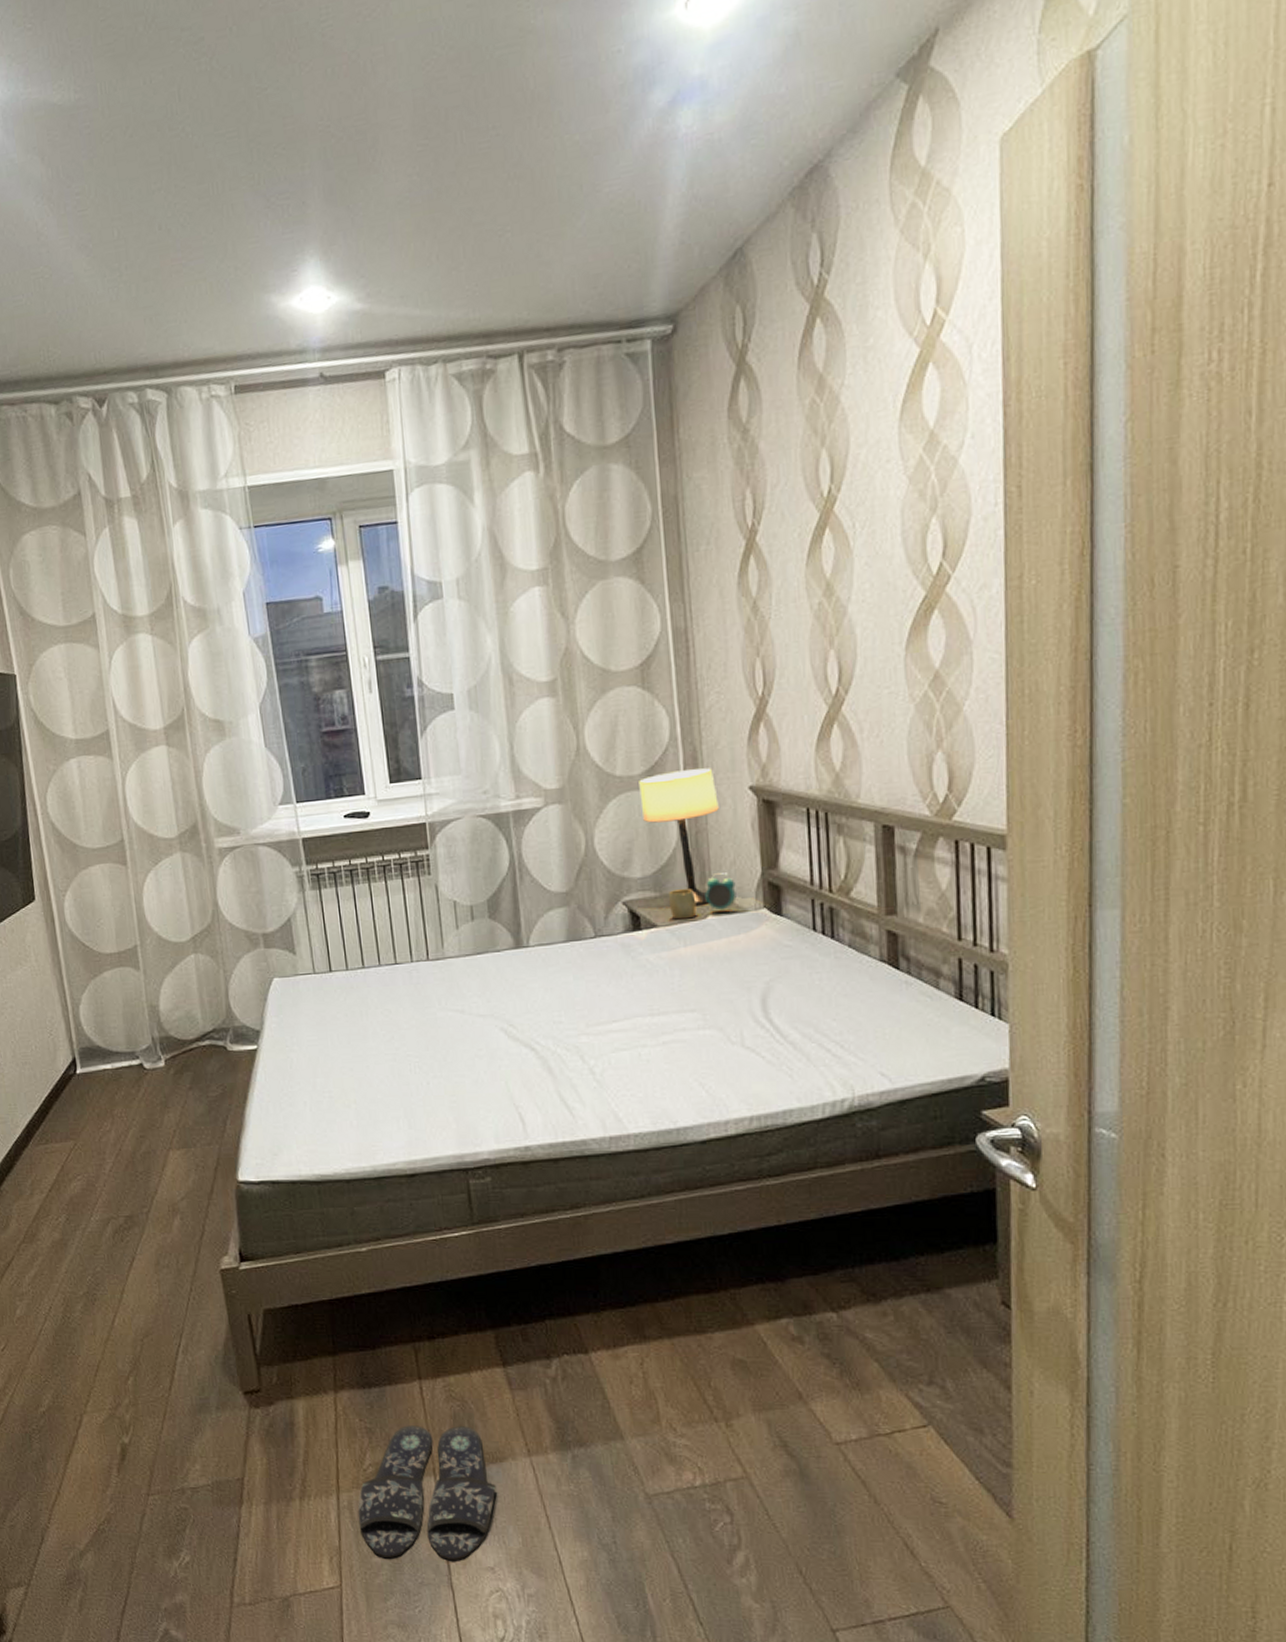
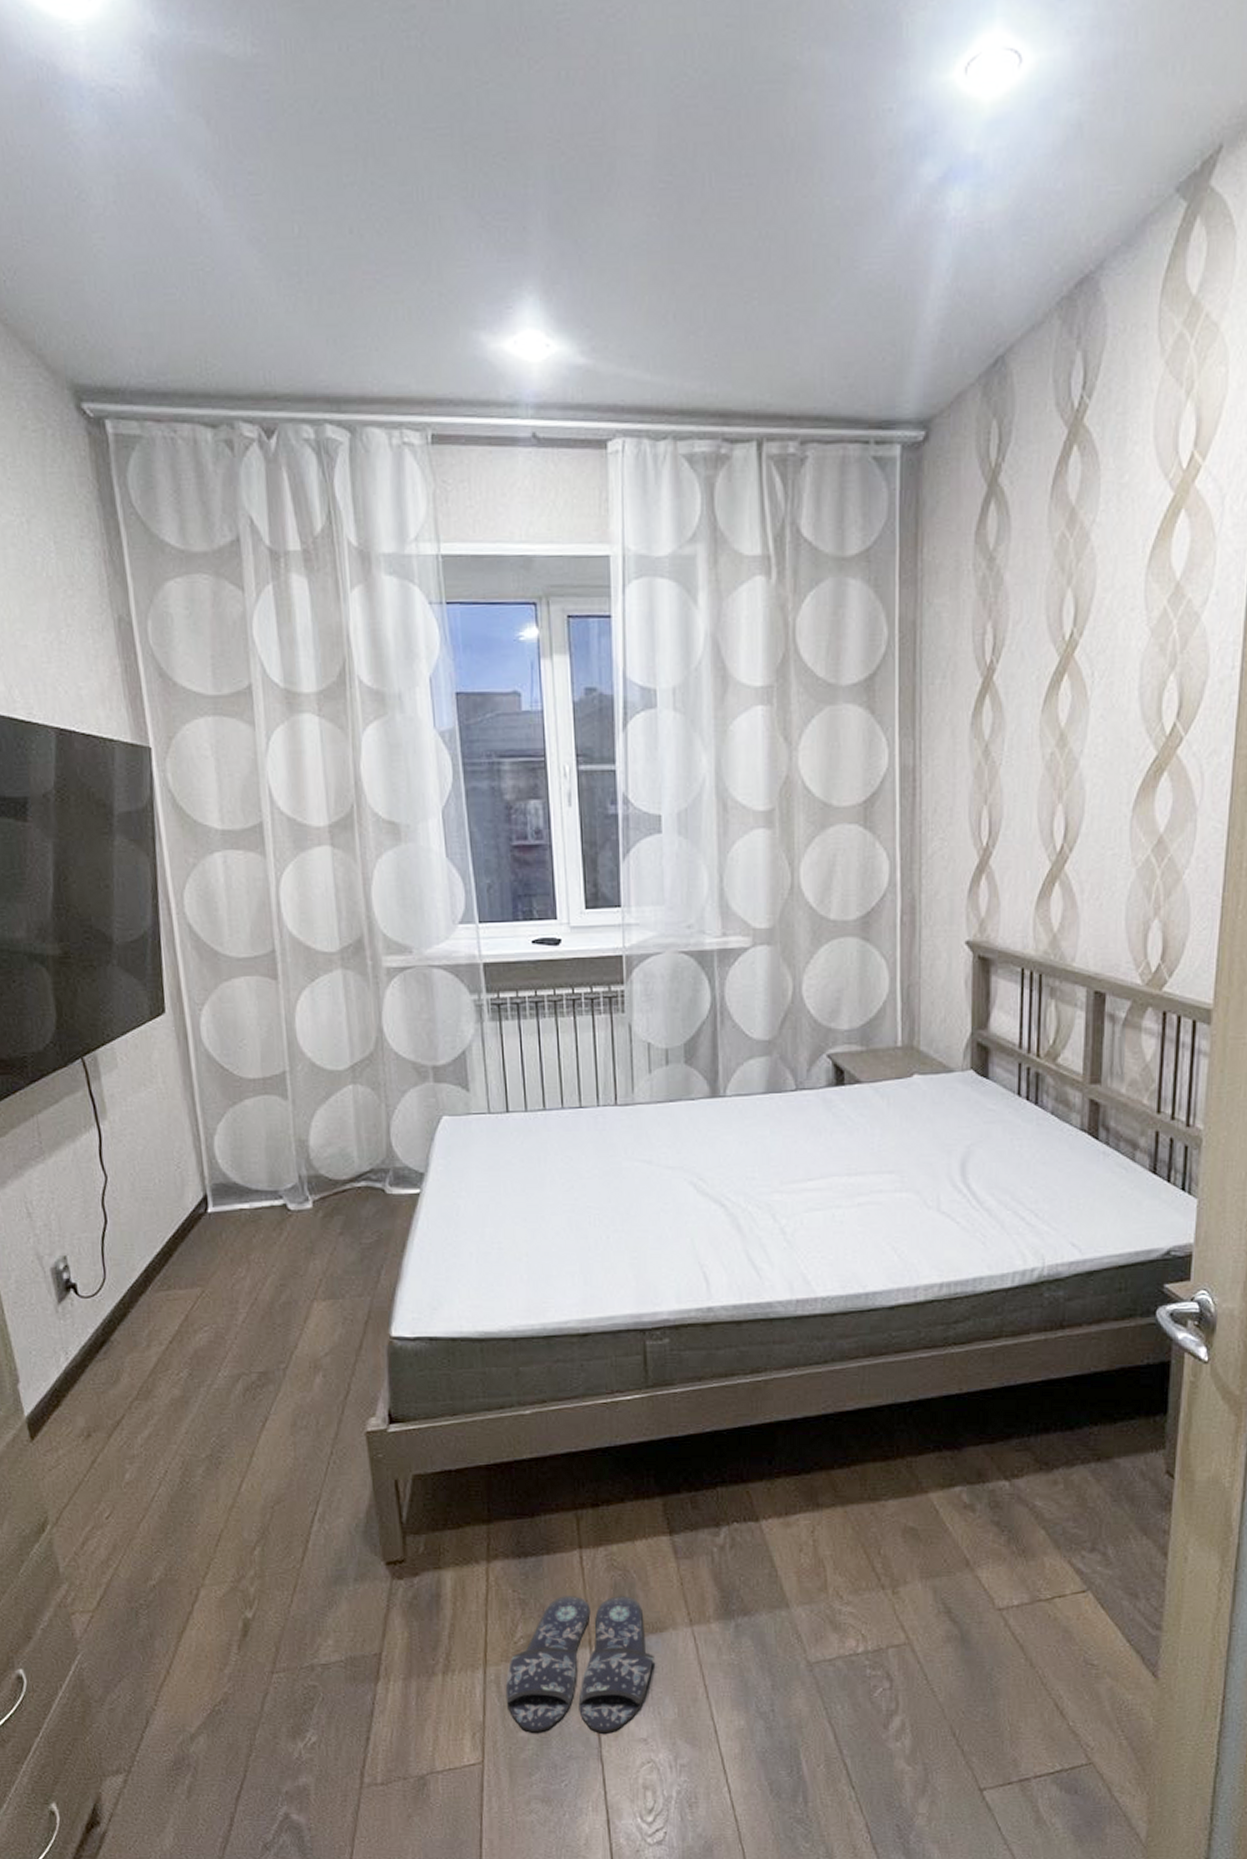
table lamp: present [639,768,719,906] -> none [853,918,934,1064]
mug: present [668,889,697,920] -> none [874,1045,903,1076]
alarm clock: present [705,872,737,913] -> none [912,1030,944,1072]

